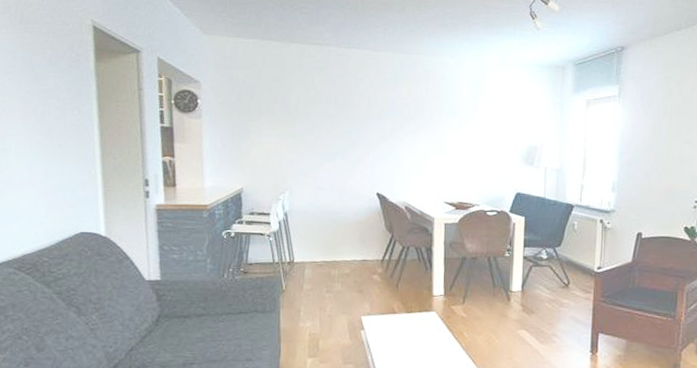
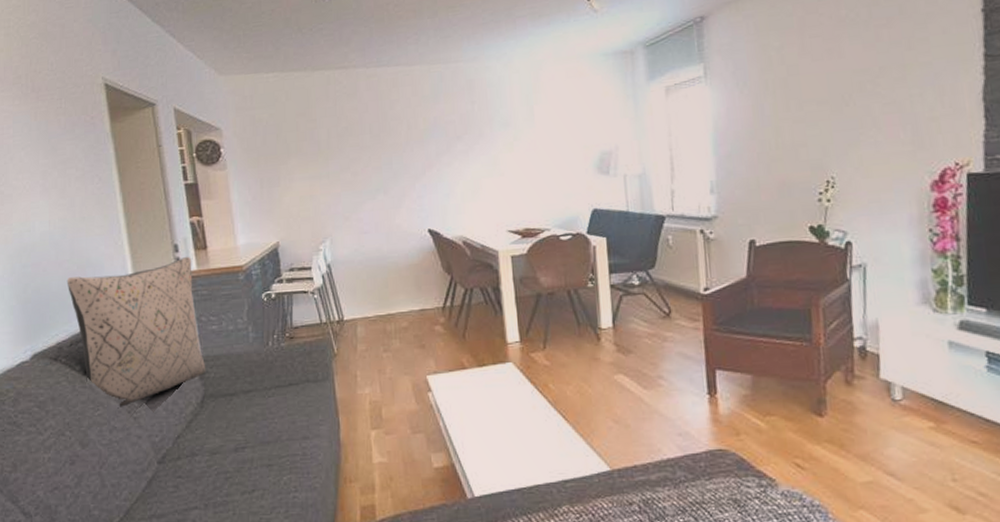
pillow: none [37,191,164,320] -> present [66,256,206,409]

